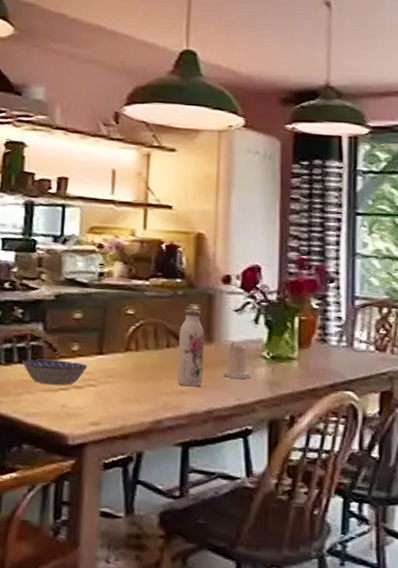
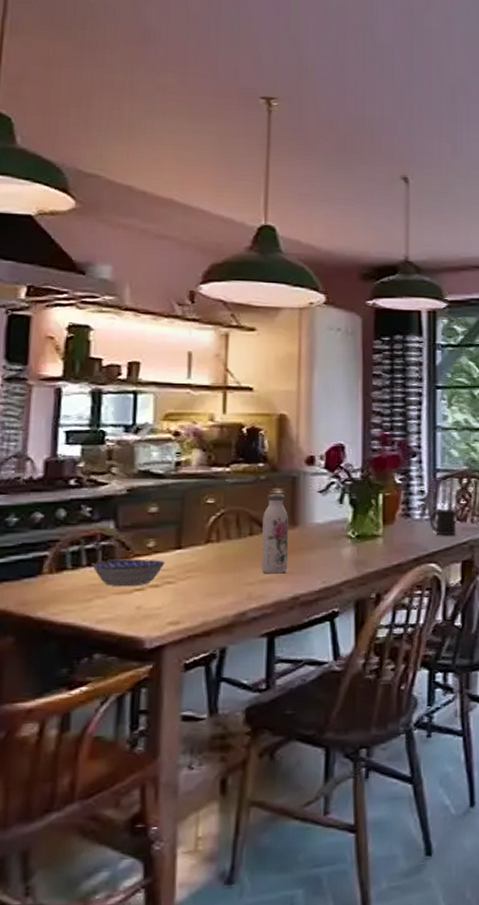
candle: present [223,342,250,379] -> none [308,524,336,561]
mug: none [346,336,376,365] -> present [429,508,457,536]

